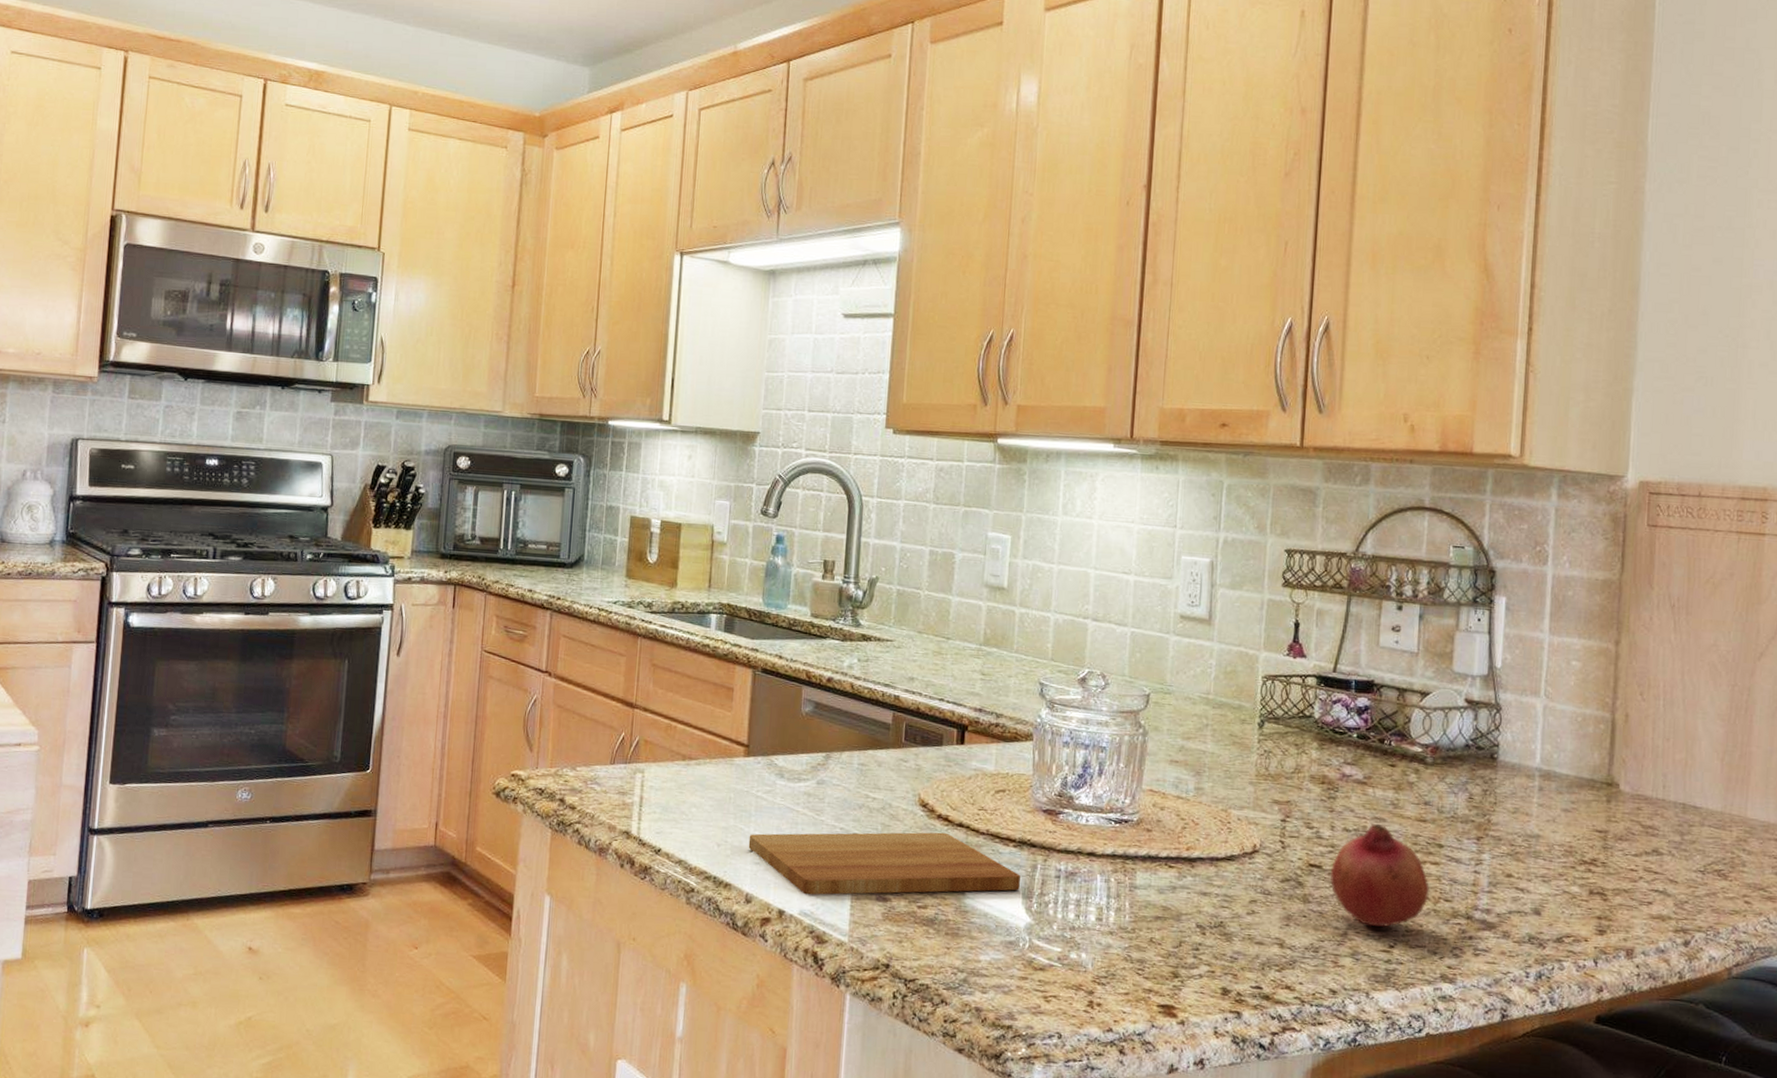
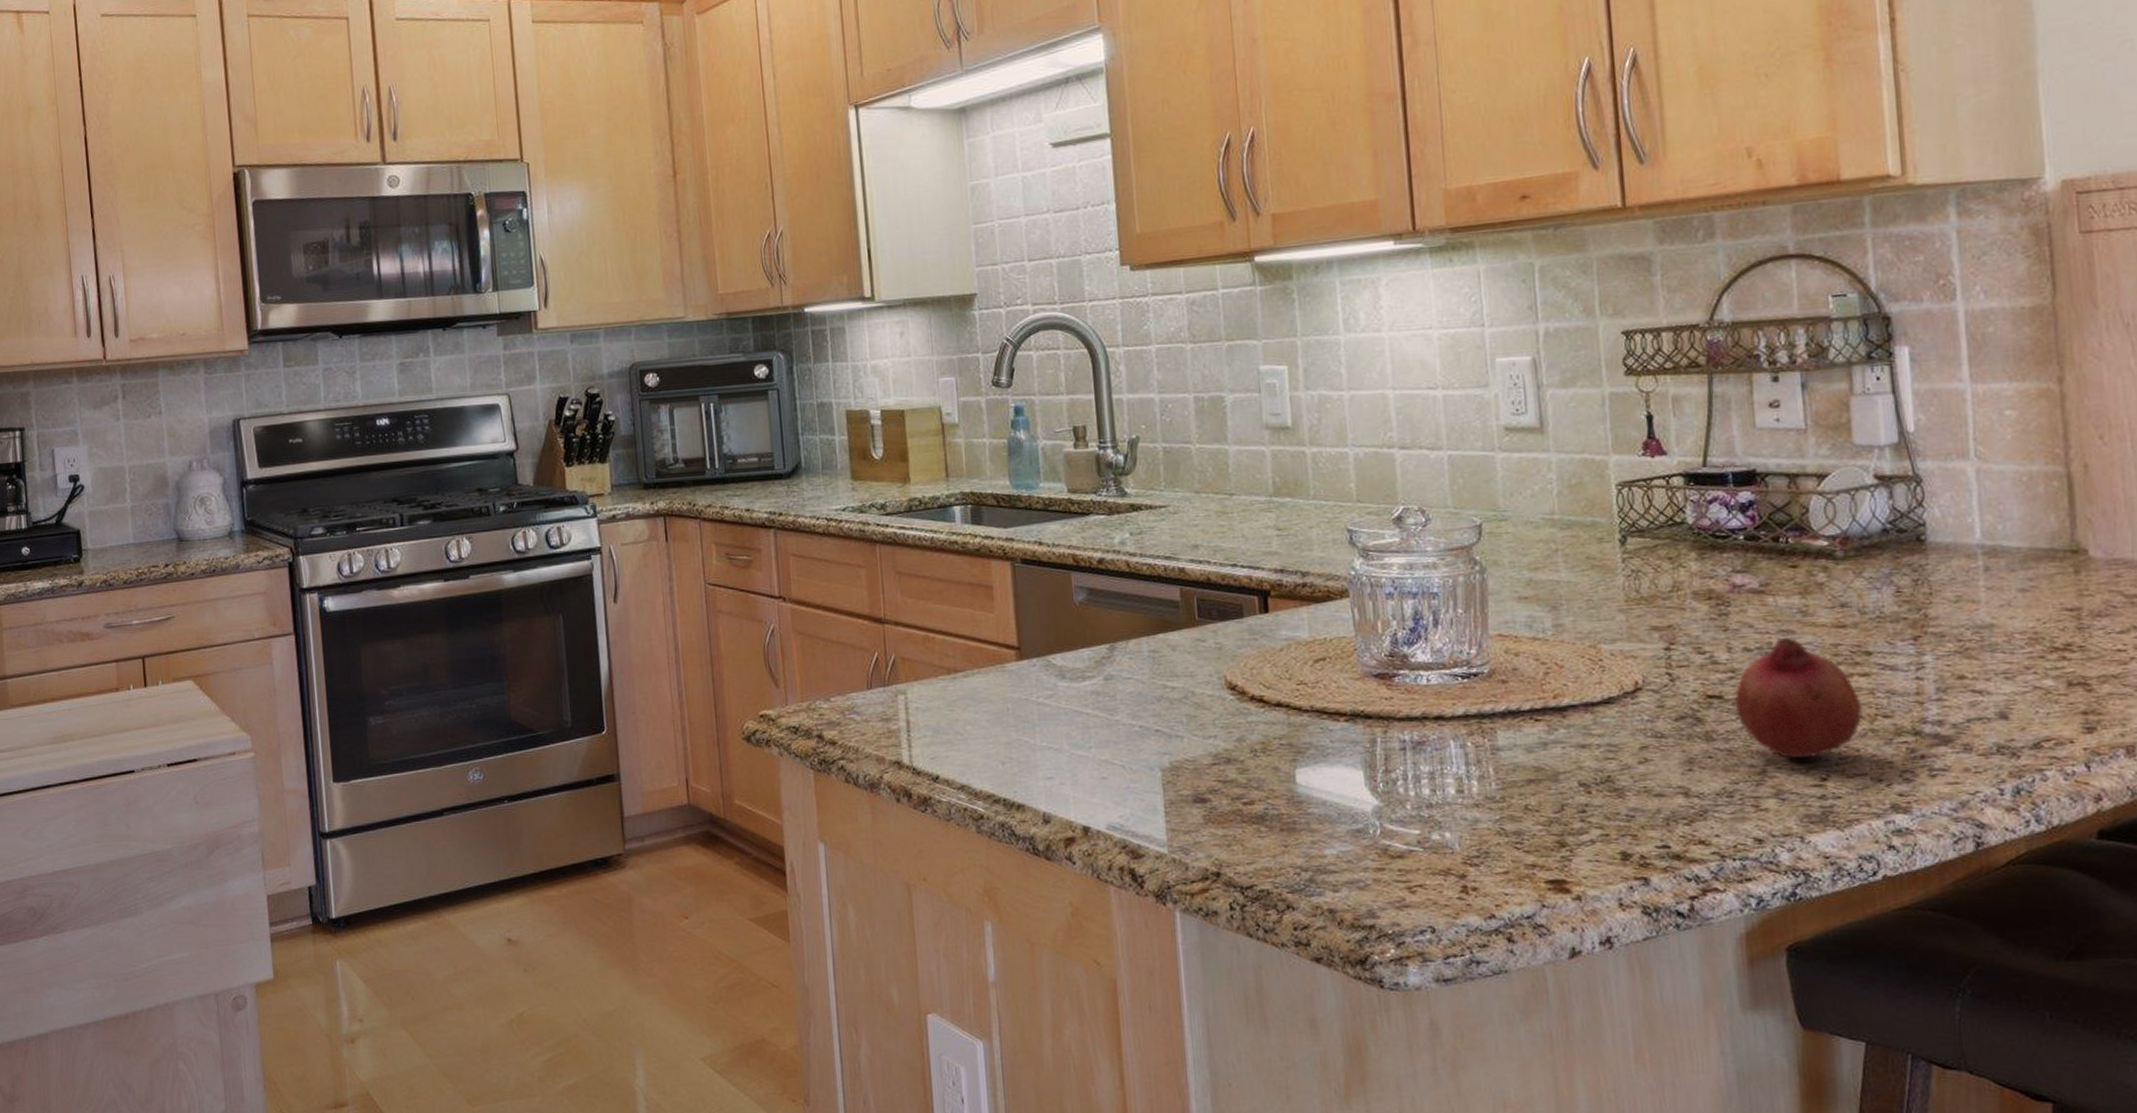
cutting board: present [748,832,1020,895] -> none [1036,715,1360,806]

